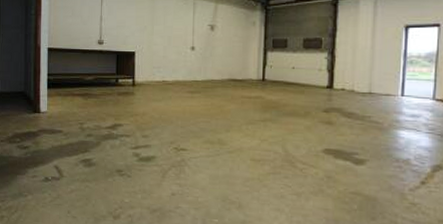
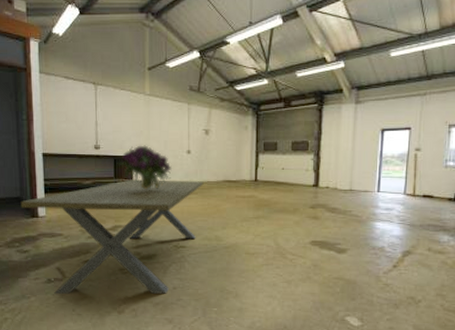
dining table: none [24,76,208,200] -> present [20,179,204,294]
bouquet: none [119,40,175,88] -> present [117,145,172,190]

